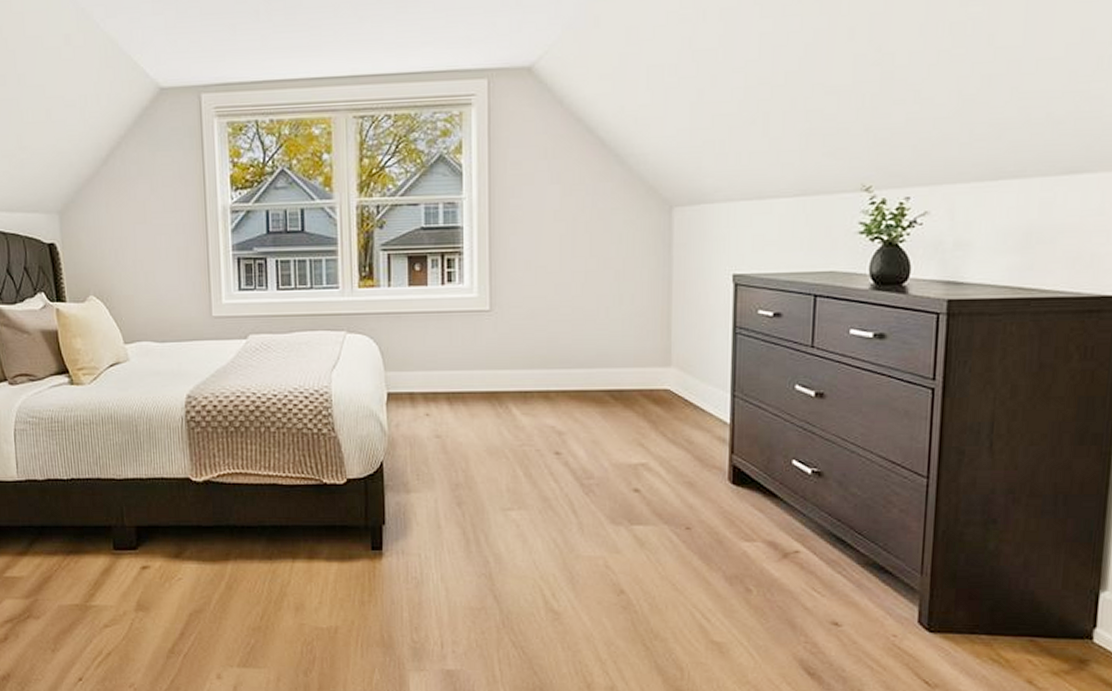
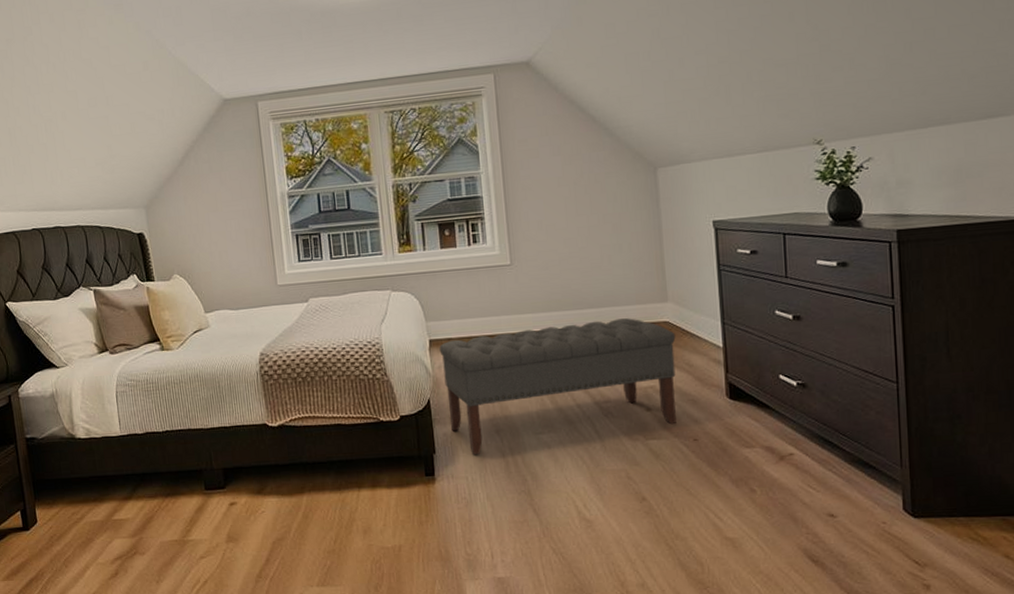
bench: none [398,383,676,529] -> present [439,318,676,454]

